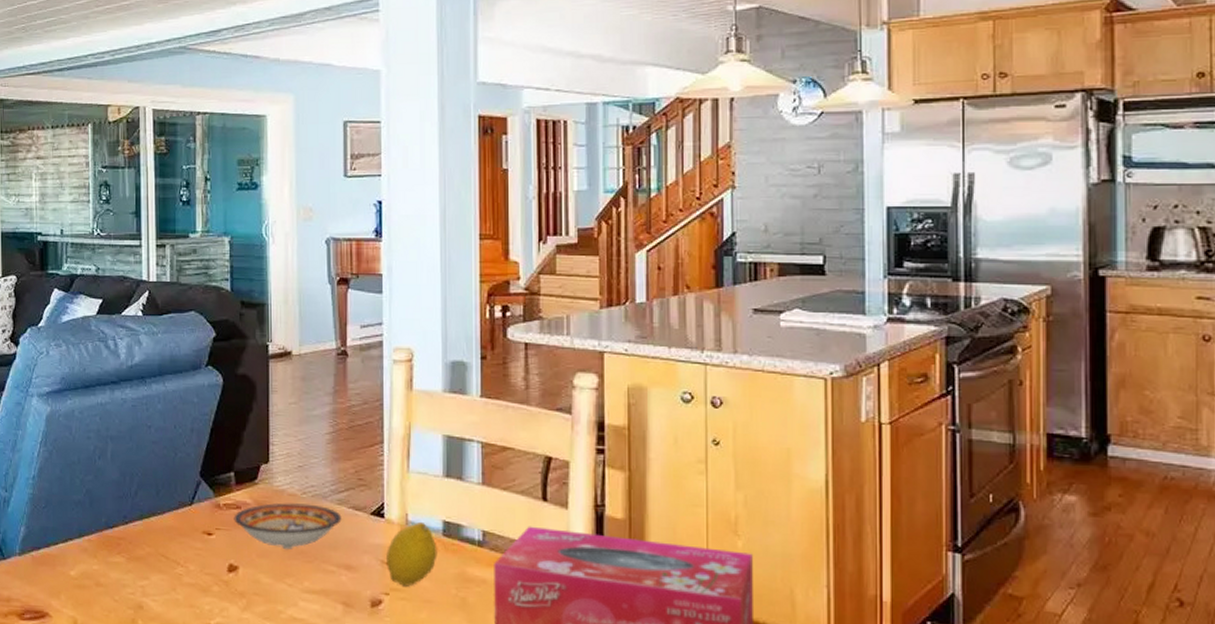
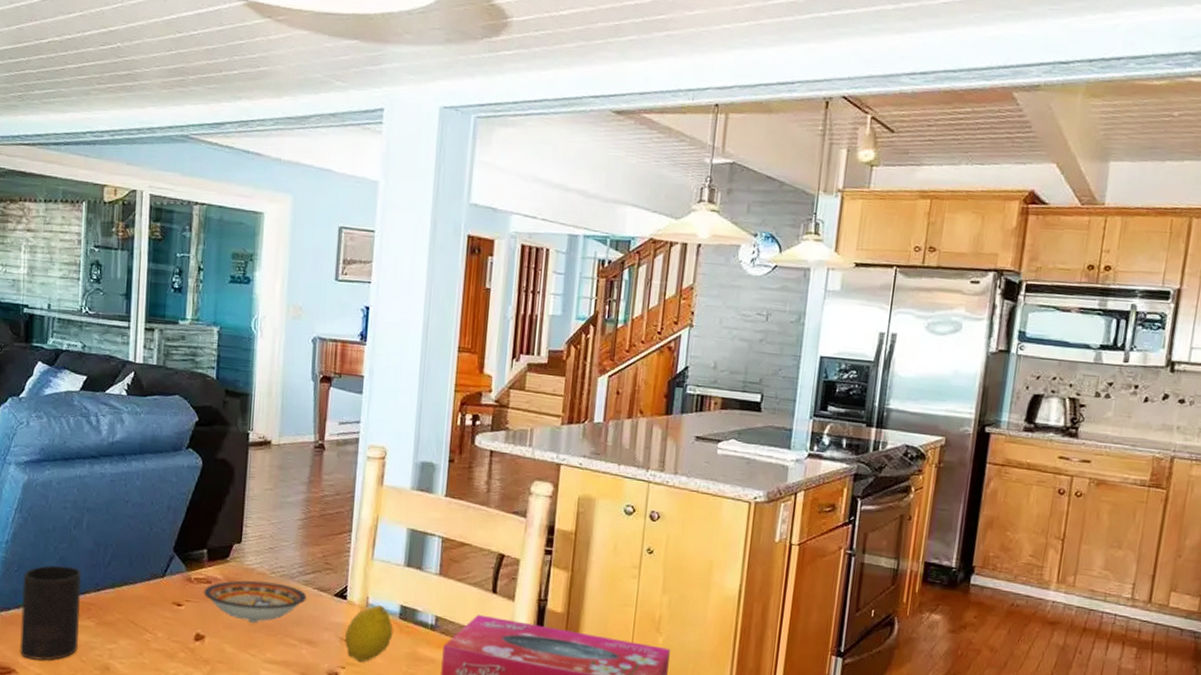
cup: none [51,499,110,602] -> present [20,565,82,661]

